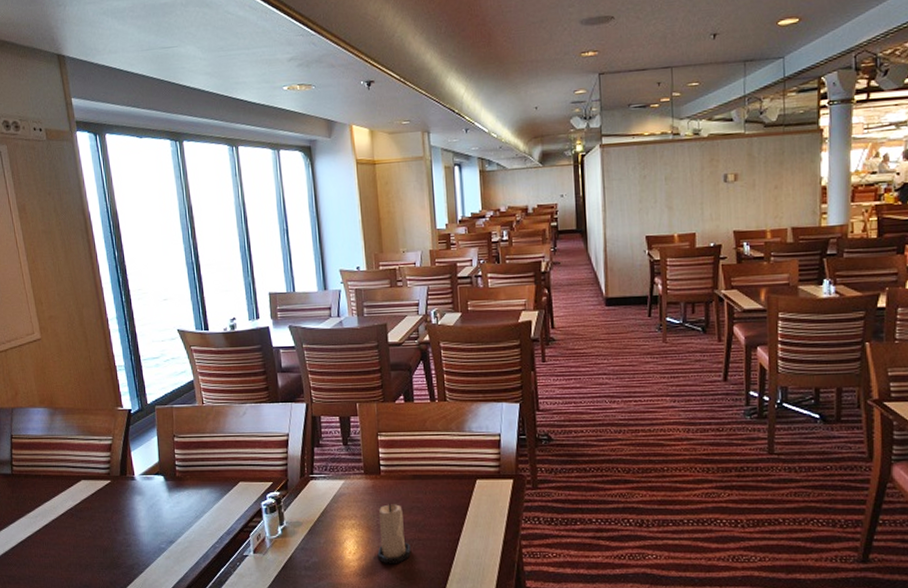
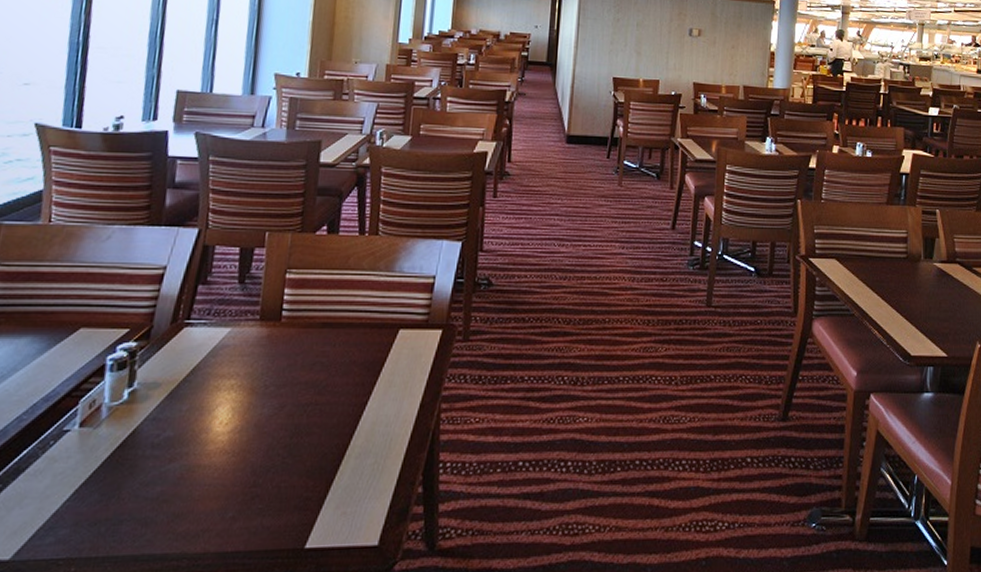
candle: present [377,503,411,564] -> none [257,357,304,437]

